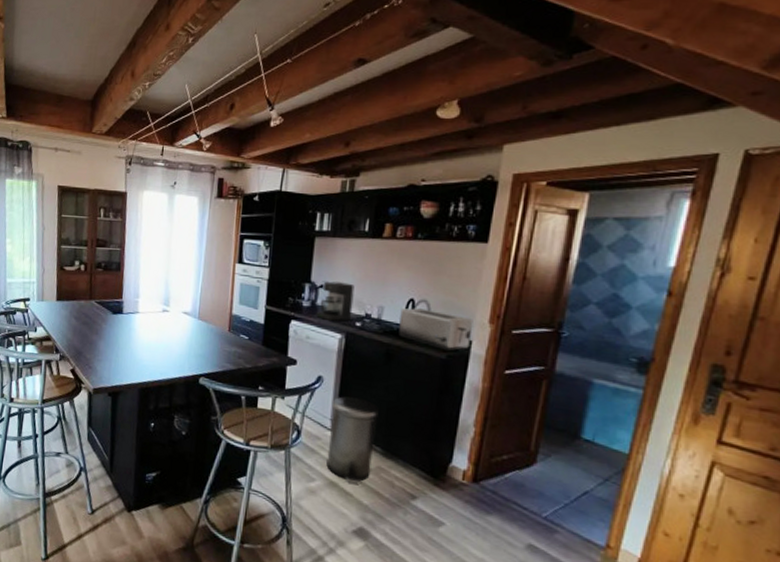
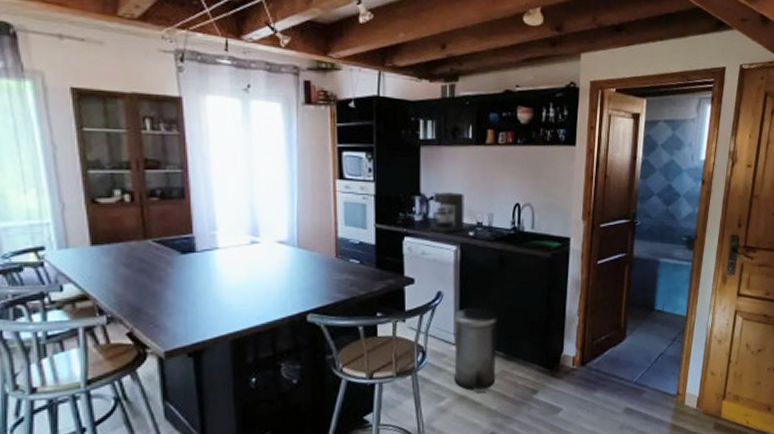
toaster: present [398,308,473,352] -> none [508,212,570,250]

